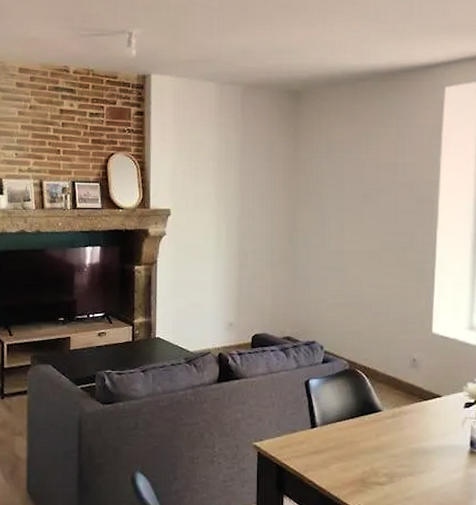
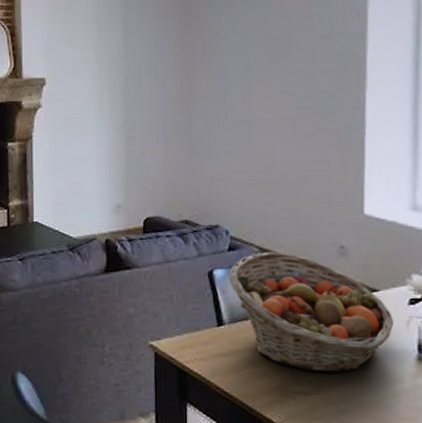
fruit basket: none [322,364,452,466] -> present [229,252,393,373]

